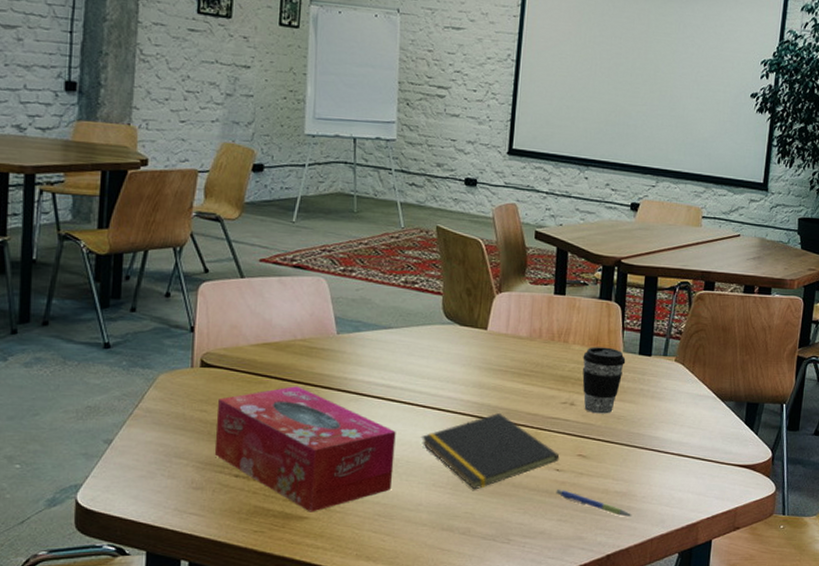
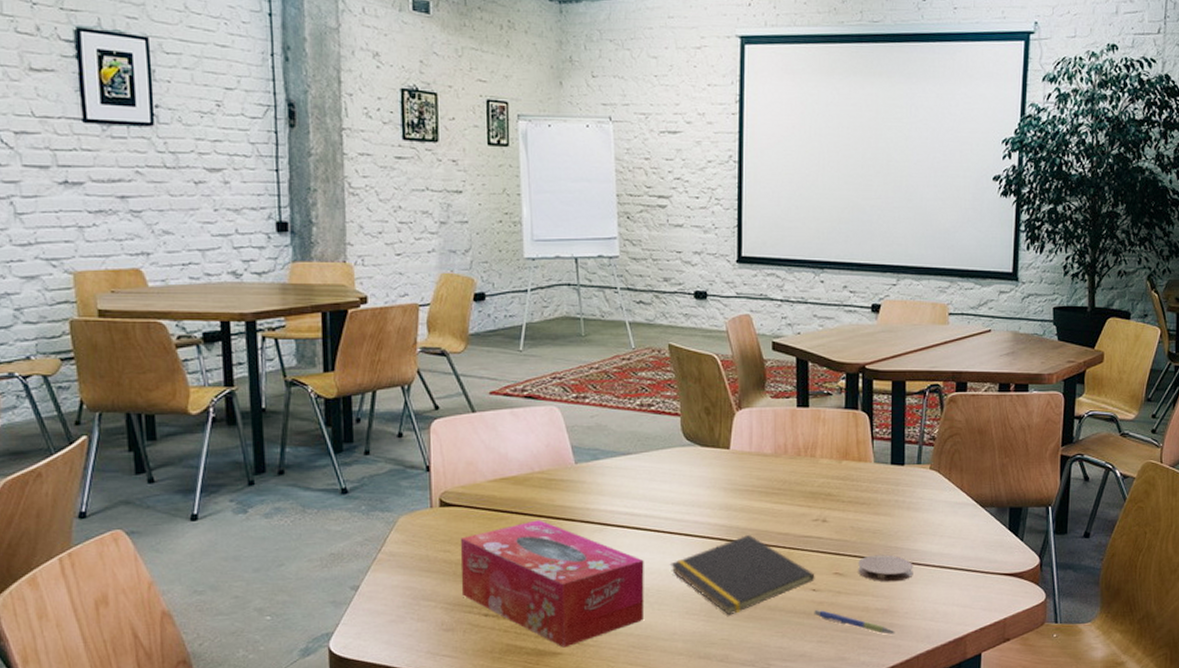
coffee cup: present [582,347,626,414] -> none [832,459,878,529]
coaster: none [601,440,654,467] -> present [858,554,913,582]

